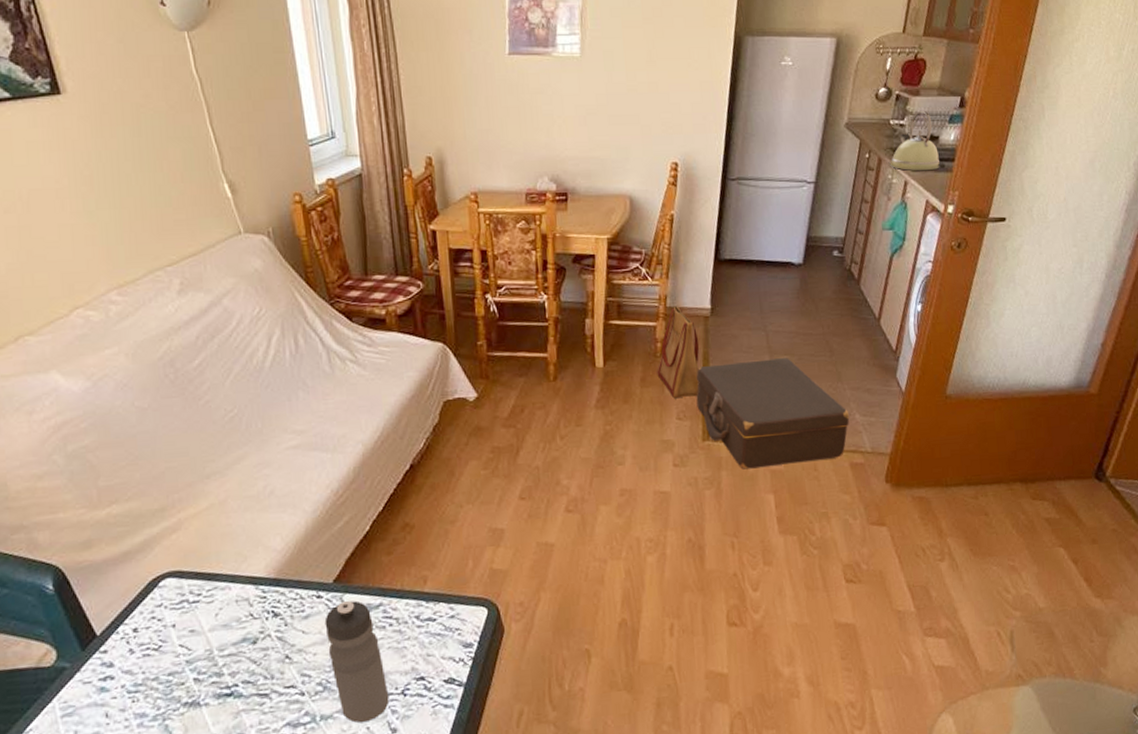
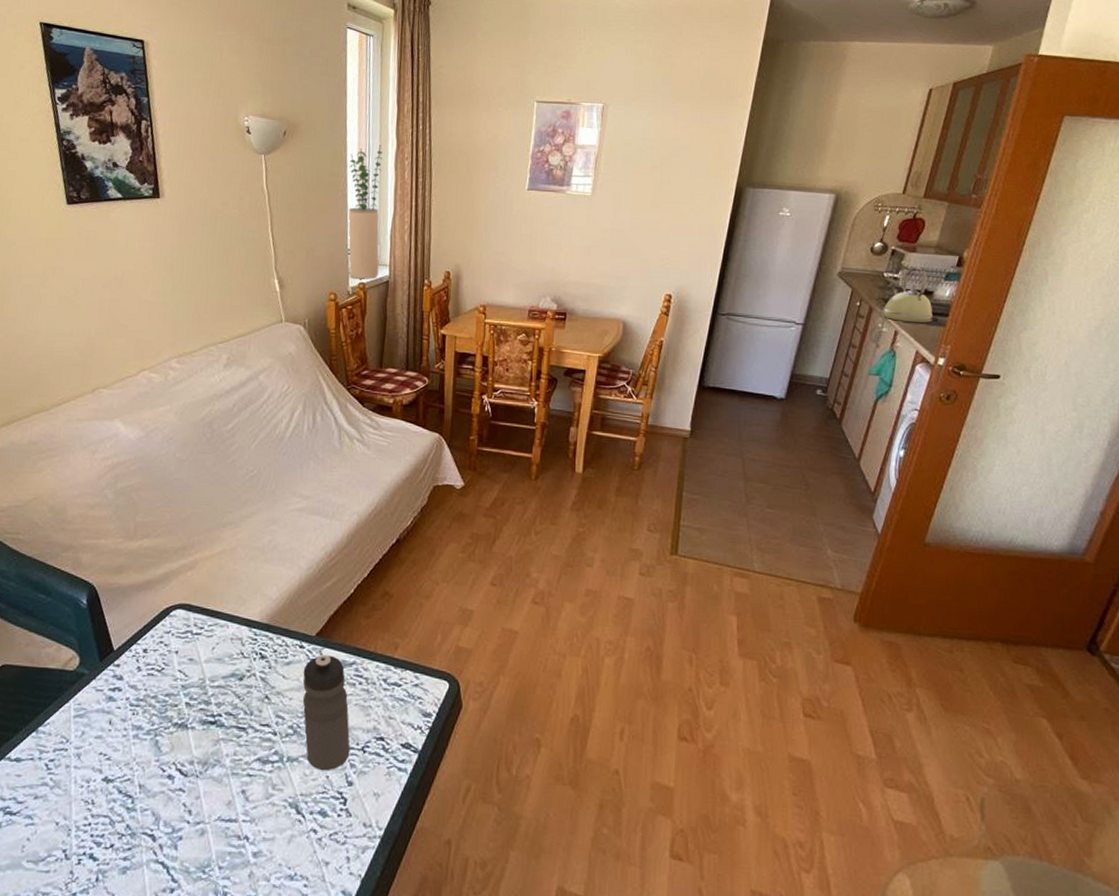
vase: none [295,11,349,175] -> present [348,145,382,280]
shopping bag: present [657,306,700,399] -> none [632,425,676,511]
suitcase: present [696,358,850,469] -> none [668,484,821,590]

